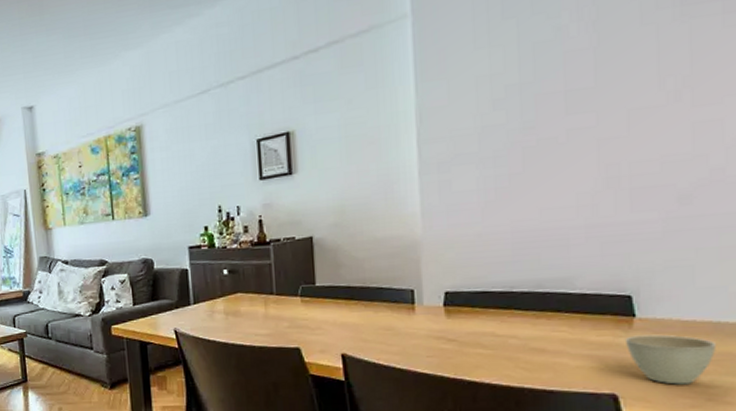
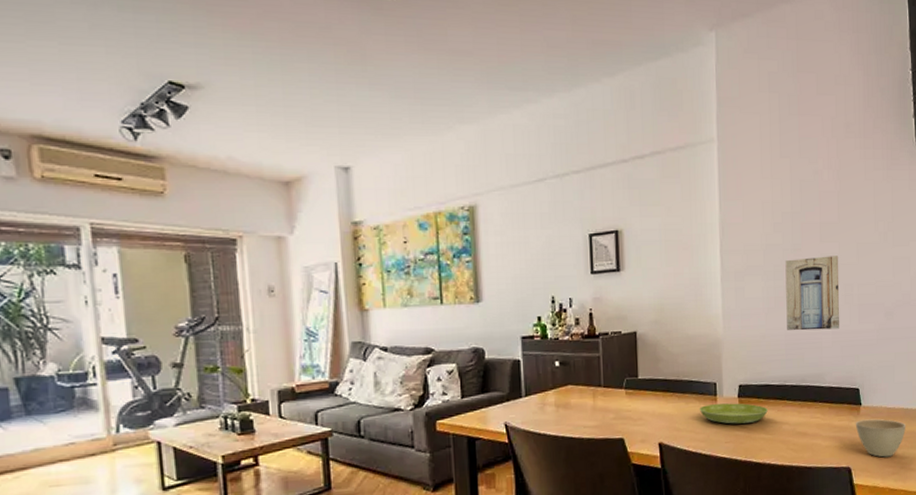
saucer: none [391,312,486,336] -> present [699,403,768,424]
wall art: none [510,129,598,227] -> present [785,256,840,331]

